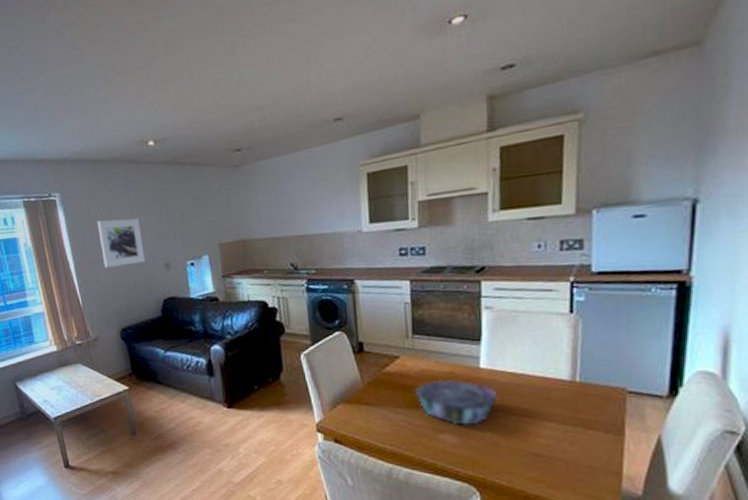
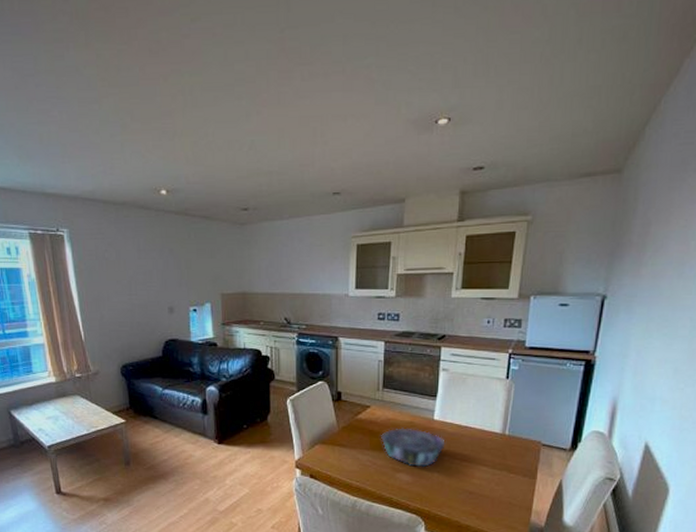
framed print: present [97,218,145,268] -> none [104,260,150,306]

